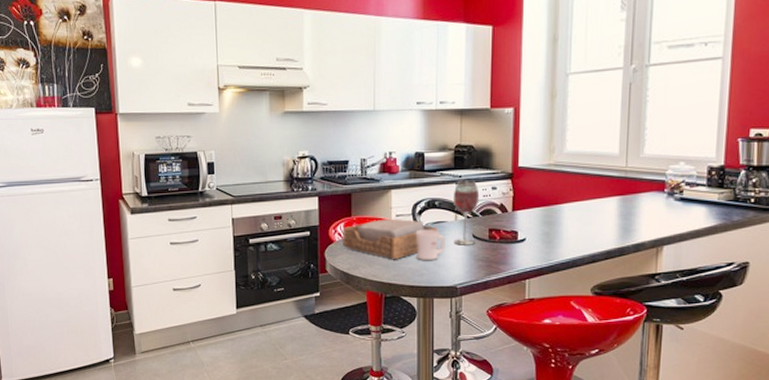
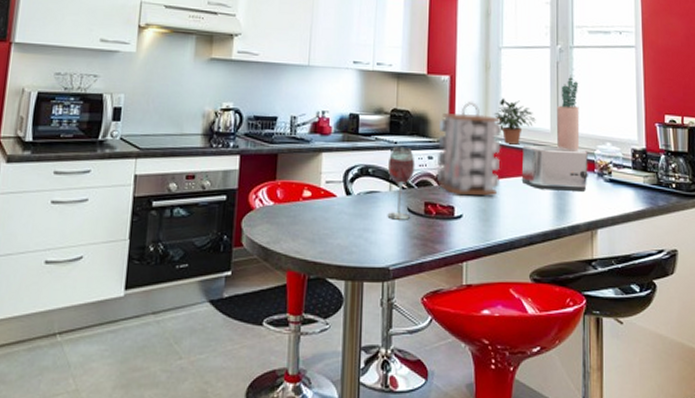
napkin holder: present [343,218,438,259] -> none [263,184,371,233]
mug: present [415,229,446,261] -> none [346,199,379,237]
spice rack: none [501,132,568,221] -> present [437,102,502,196]
potted plant: none [560,126,604,171] -> present [494,98,536,145]
toaster: none [586,169,658,212] -> present [521,145,588,191]
vase: none [625,95,653,172] -> present [557,74,580,150]

